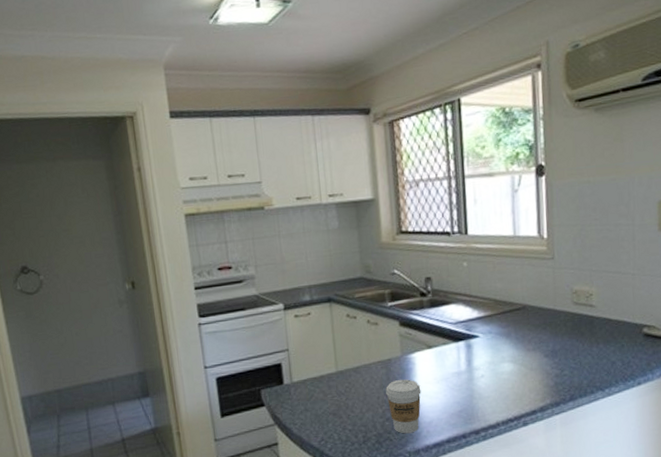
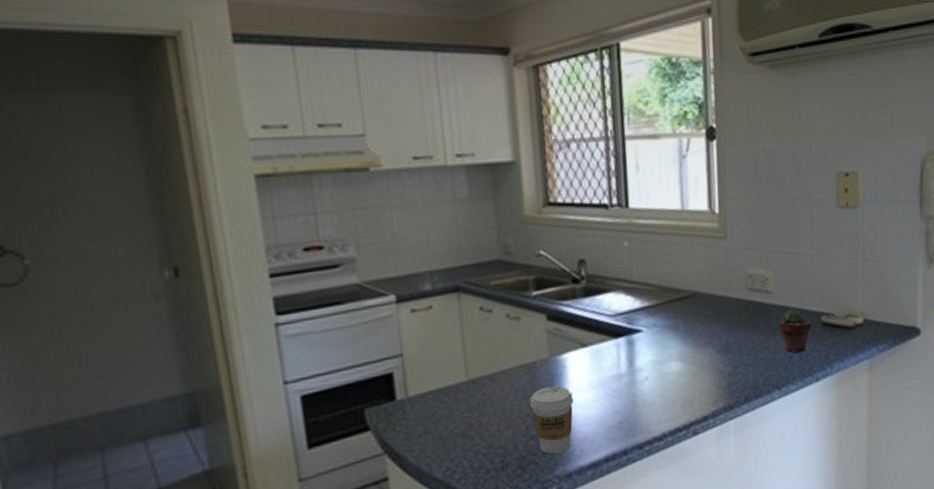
potted succulent: none [602,321,634,360] -> present [778,309,812,354]

